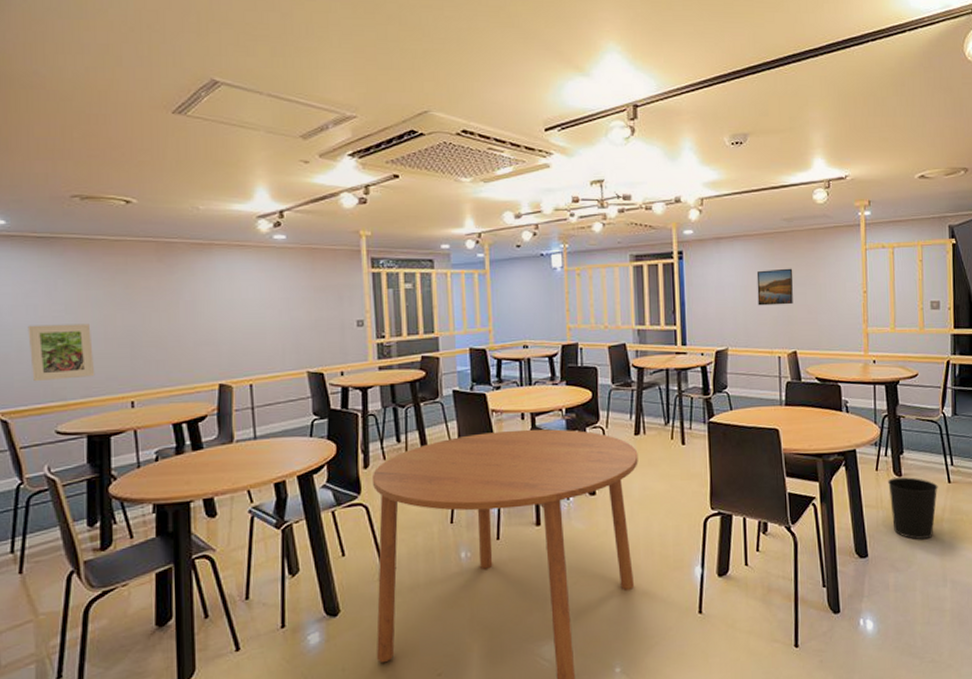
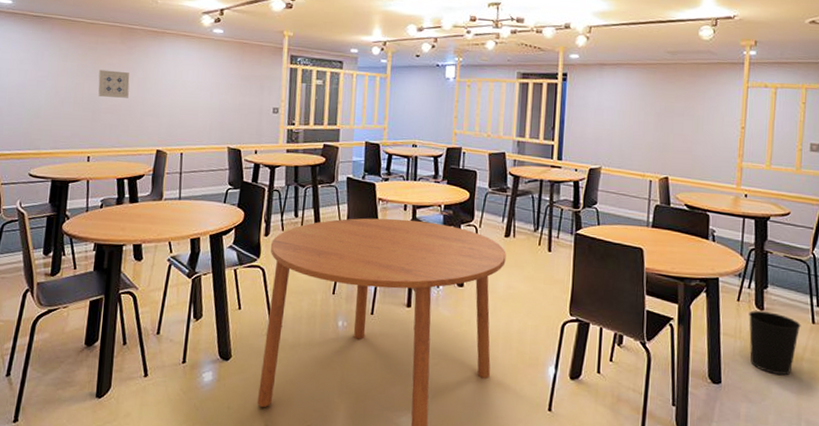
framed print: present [27,323,95,382] -> none [17,86,65,133]
wall art: none [133,295,175,328] -> present [98,69,130,98]
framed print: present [756,268,793,306] -> none [634,97,672,133]

